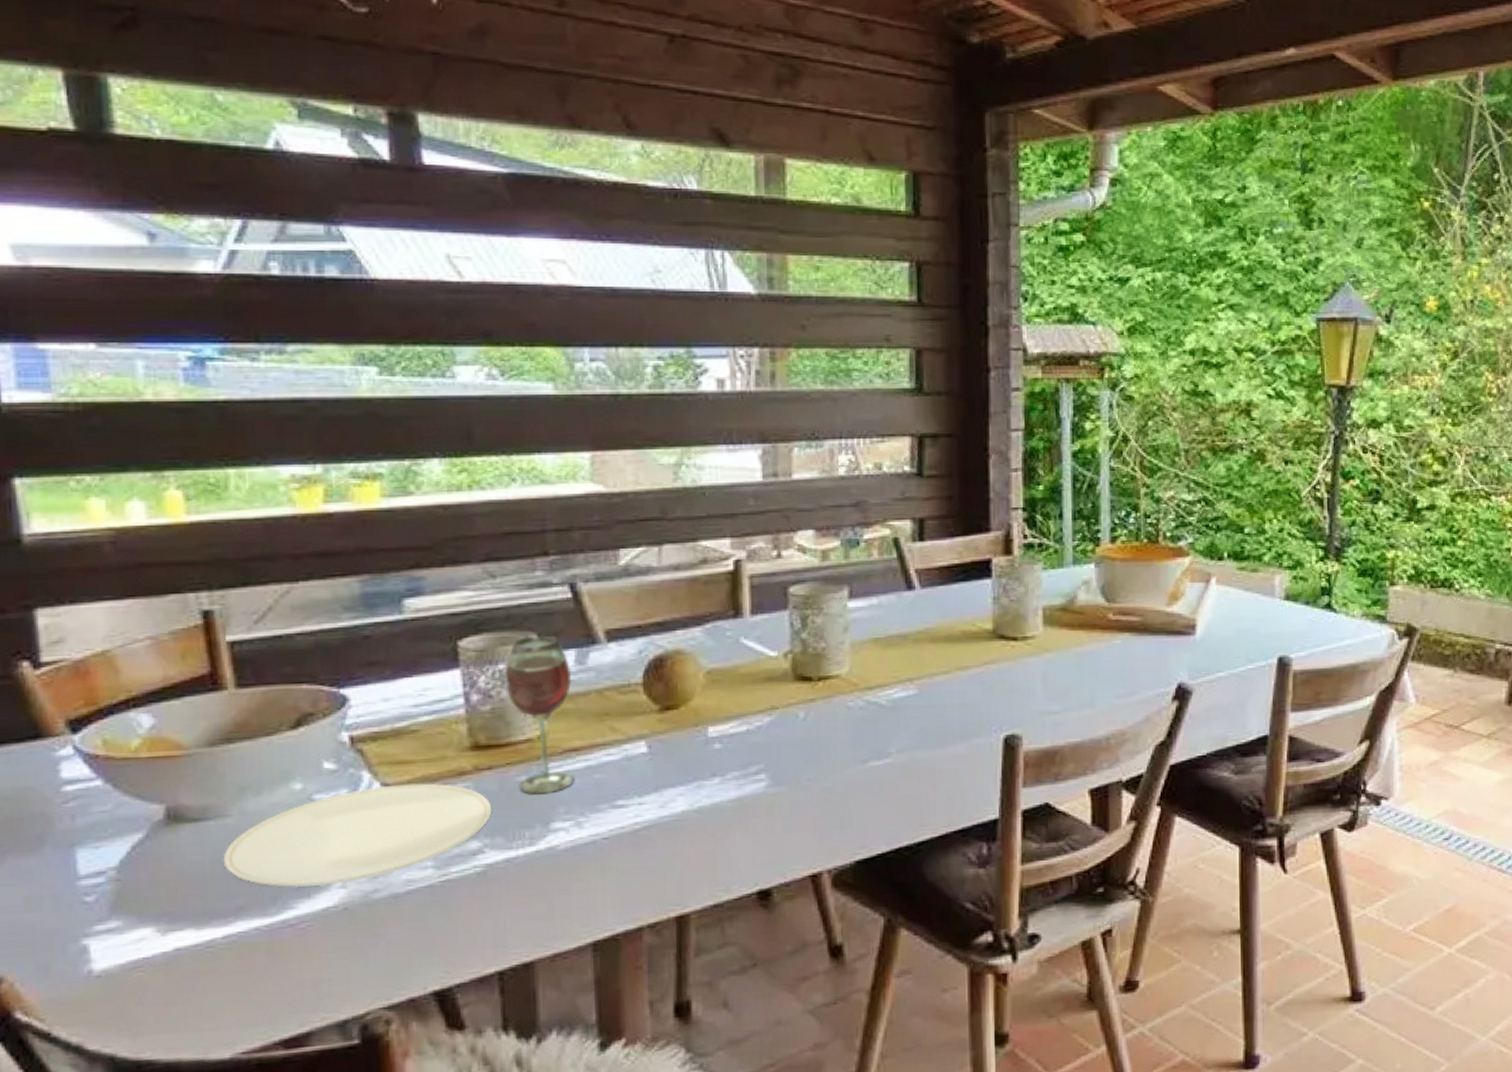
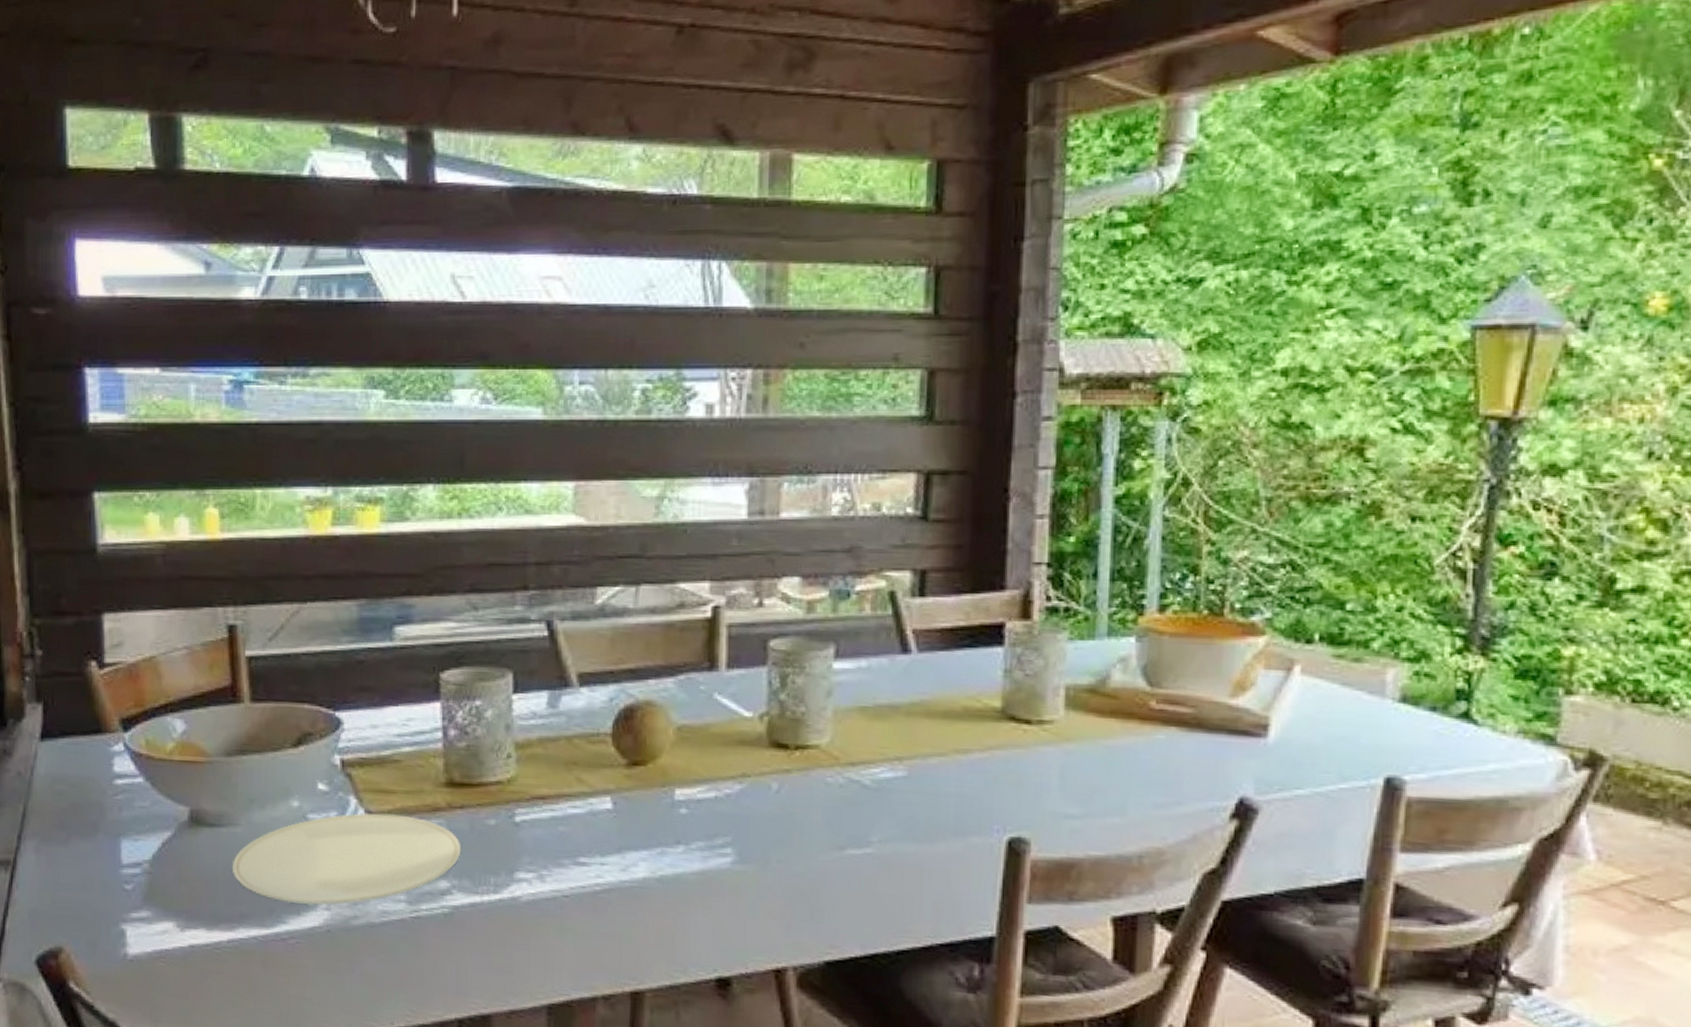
wineglass: present [504,635,574,795] -> none [480,673,544,841]

